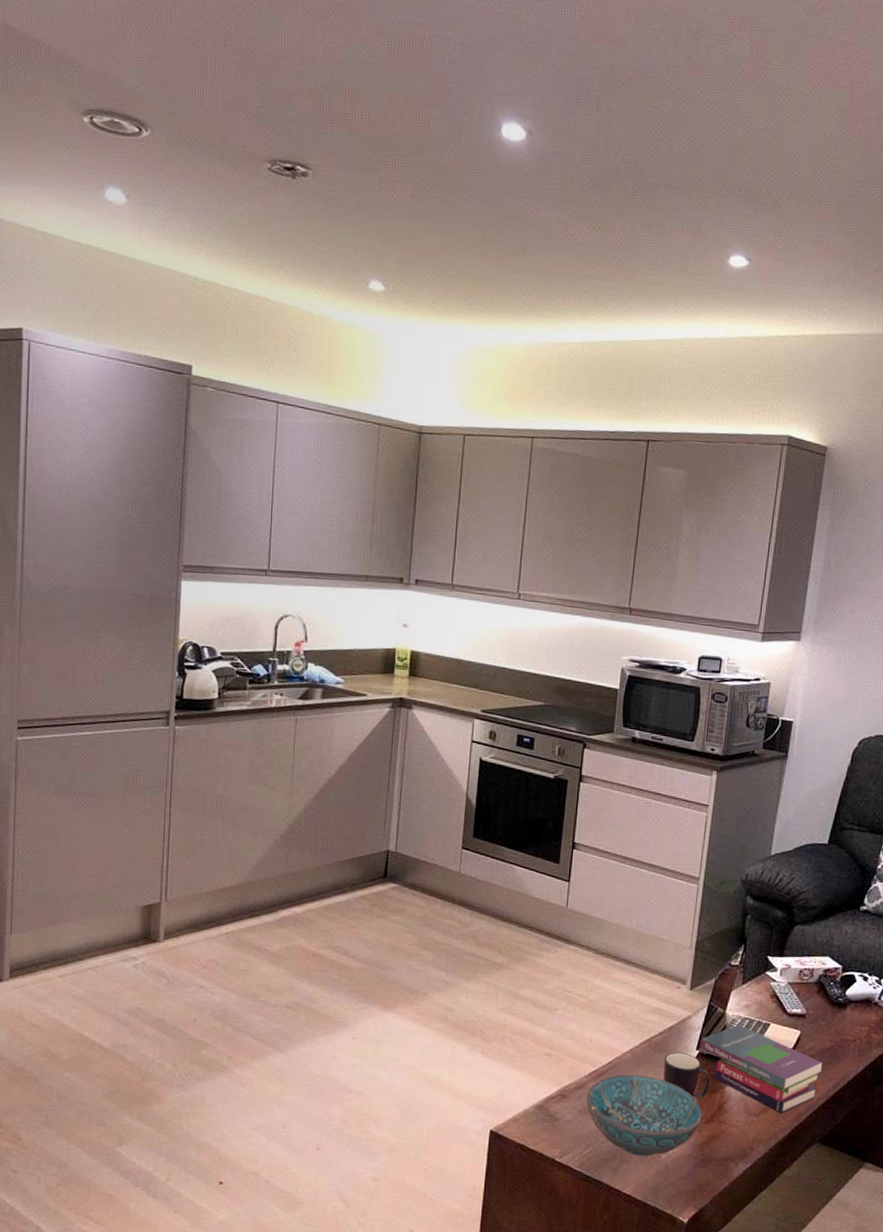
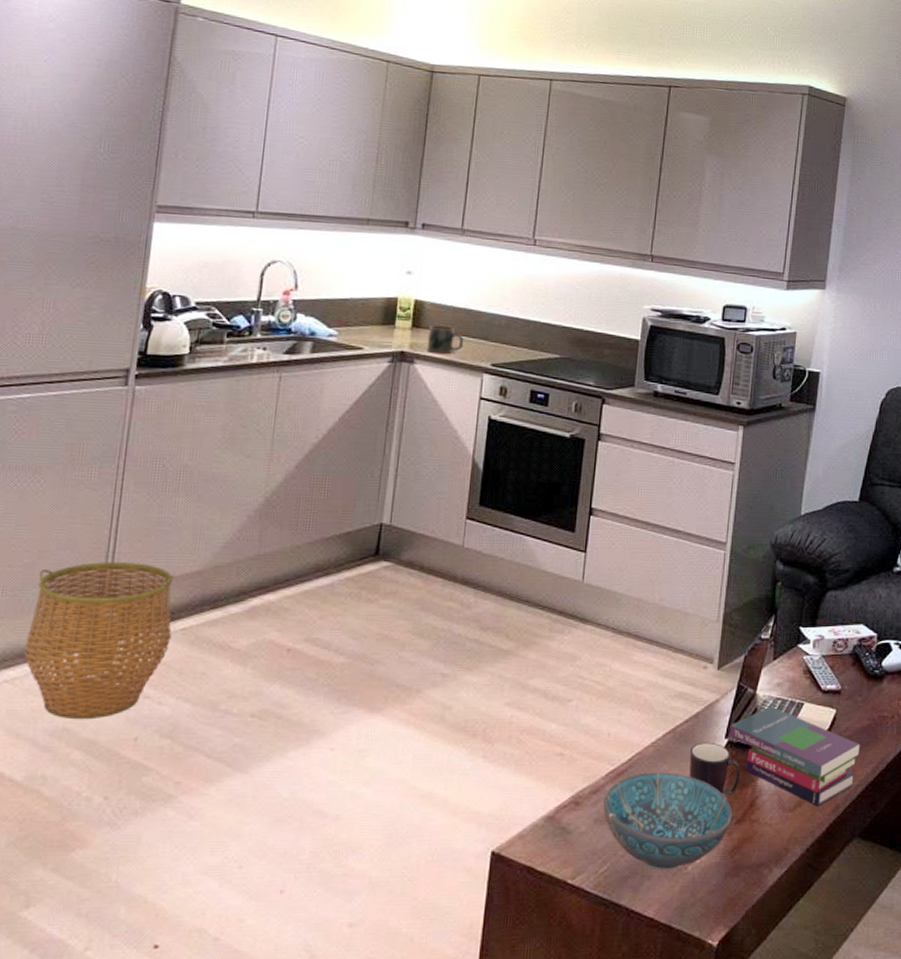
basket: none [103,875,218,1002] -> present [24,562,175,718]
mug: none [423,674,456,702] -> present [427,325,464,355]

